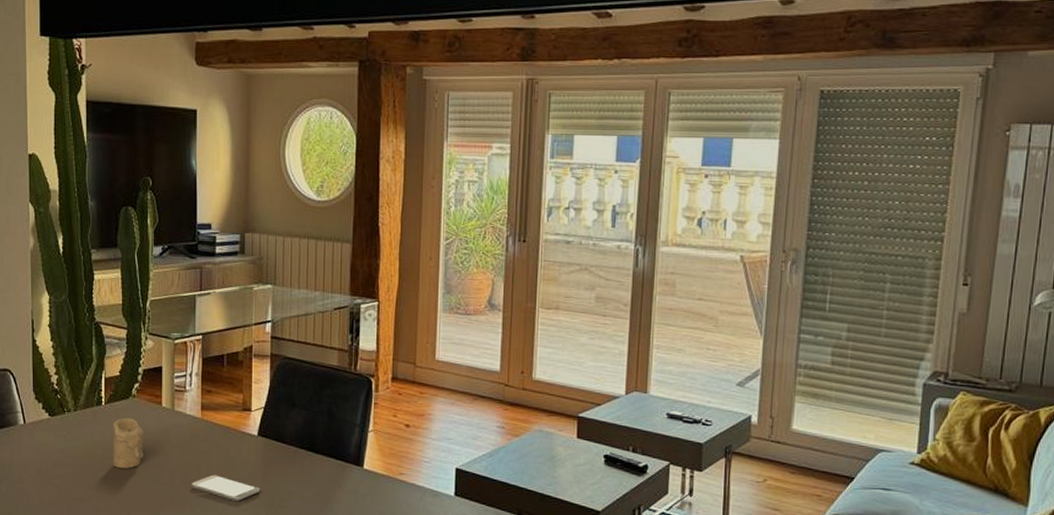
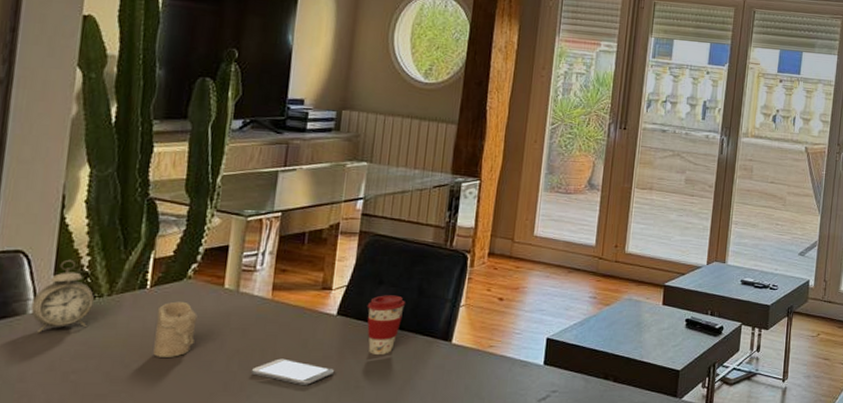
alarm clock: none [20,377,64,442] -> present [30,259,94,333]
coffee cup: none [283,418,318,476] -> present [366,295,406,354]

